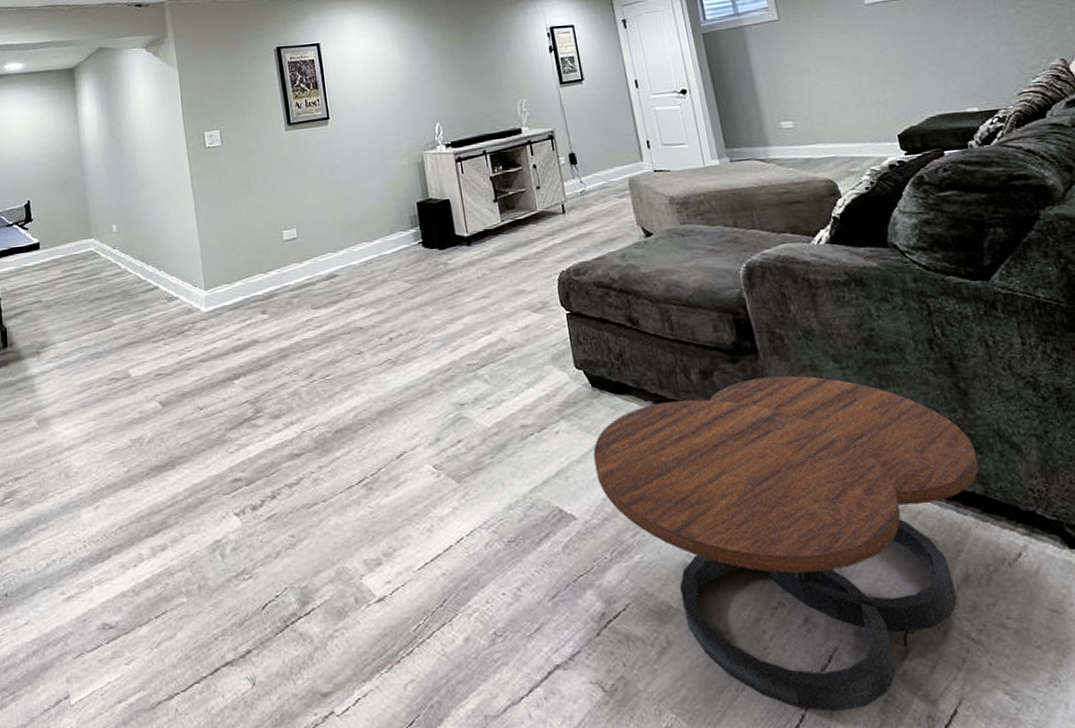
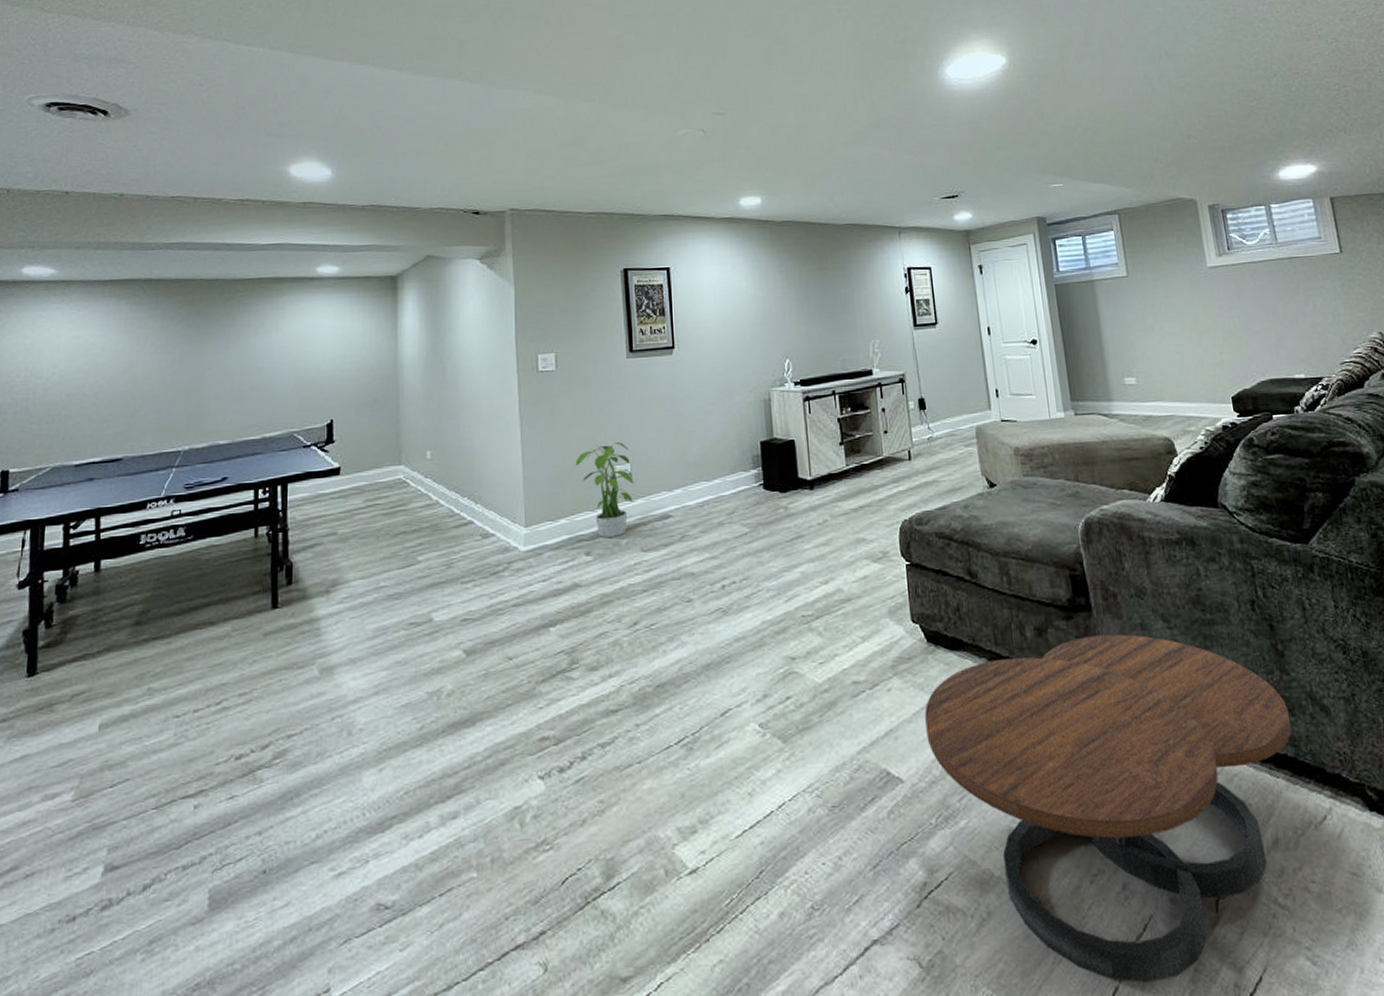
potted plant: none [245,208,301,298] -> present [575,441,634,539]

